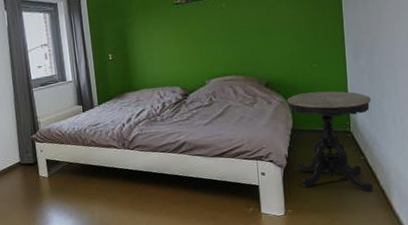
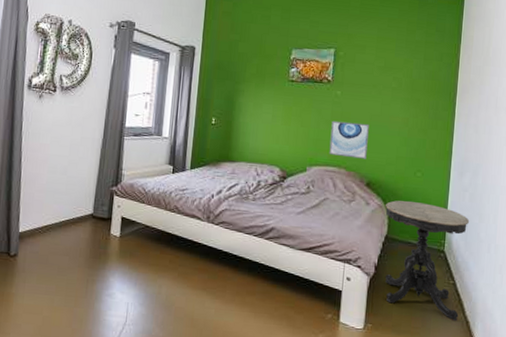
wall art: none [222,28,261,65] -> present [329,120,369,159]

